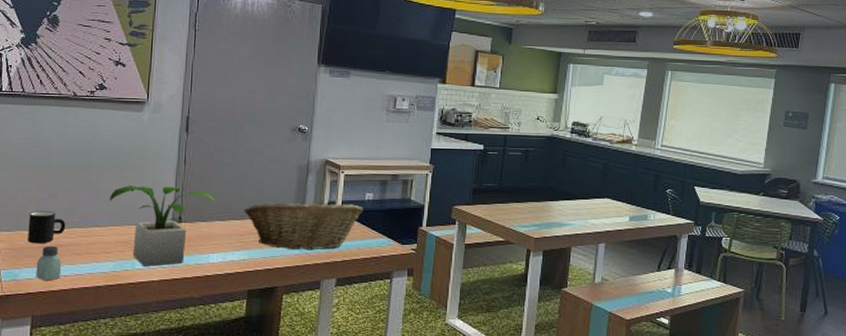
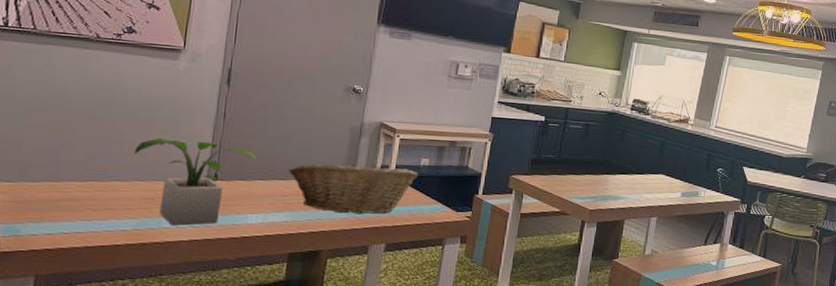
mug: present [27,211,66,244] -> none [33,161,81,197]
saltshaker: present [36,245,61,281] -> none [42,199,74,238]

